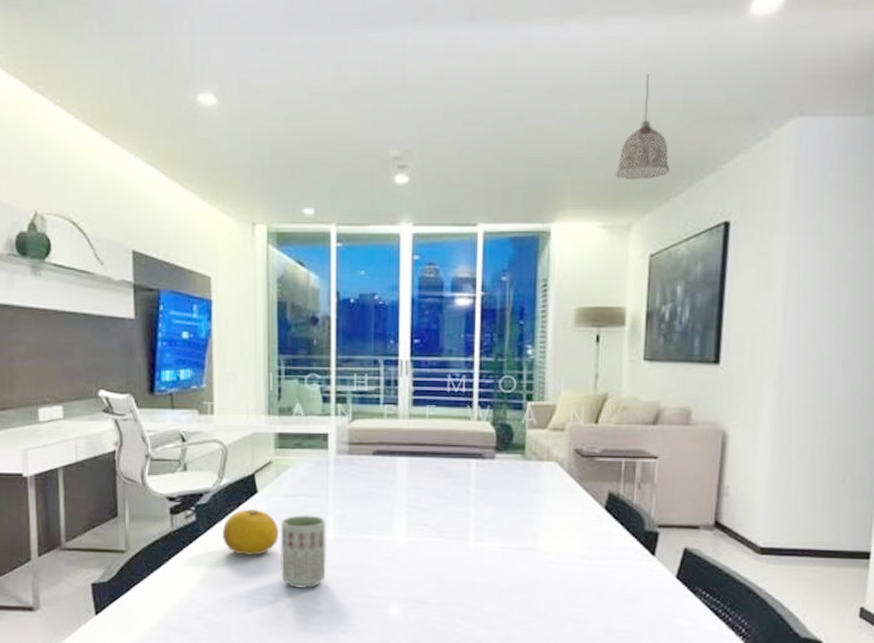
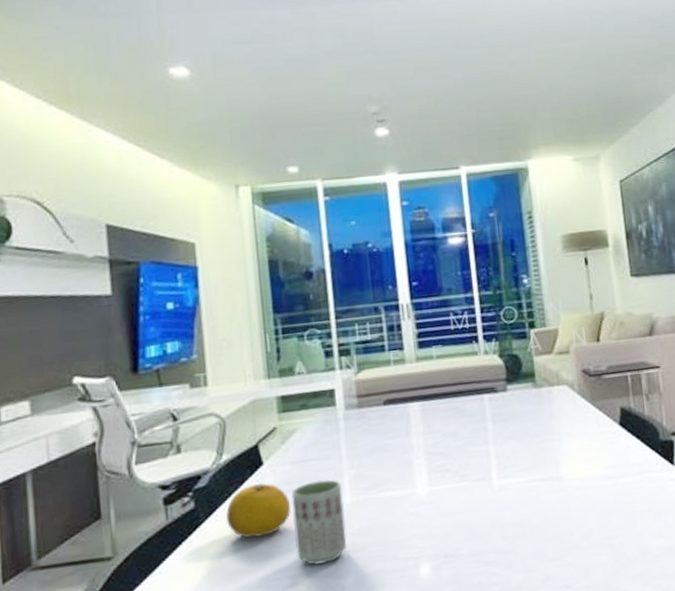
pendant lamp: present [615,73,670,180] -> none [577,27,624,117]

